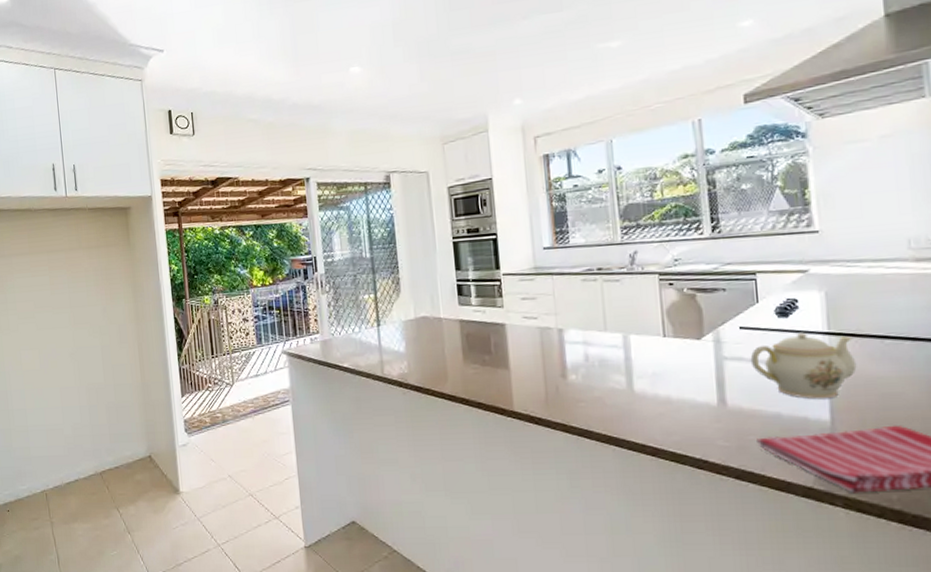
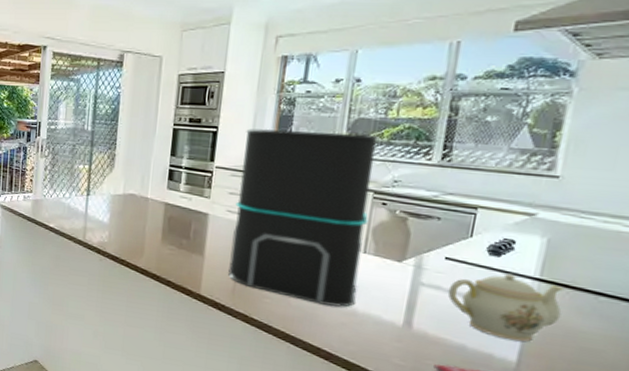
speaker: none [525,218,669,399] -> present [228,128,381,307]

